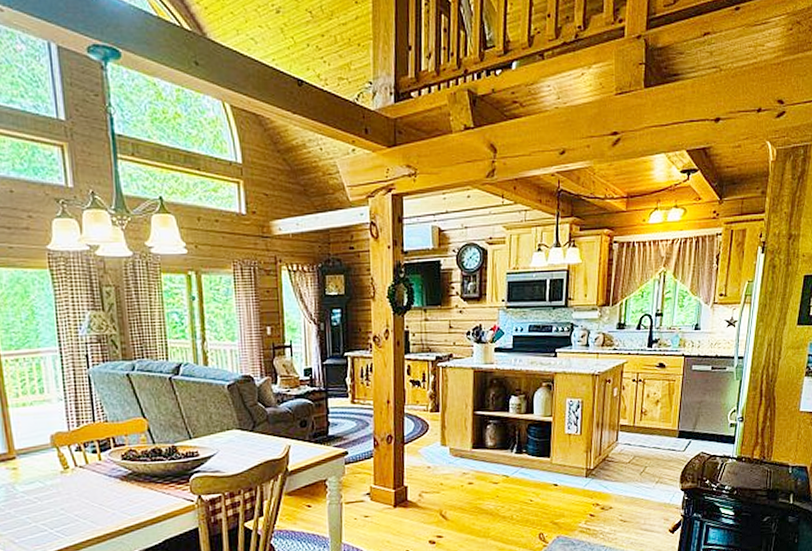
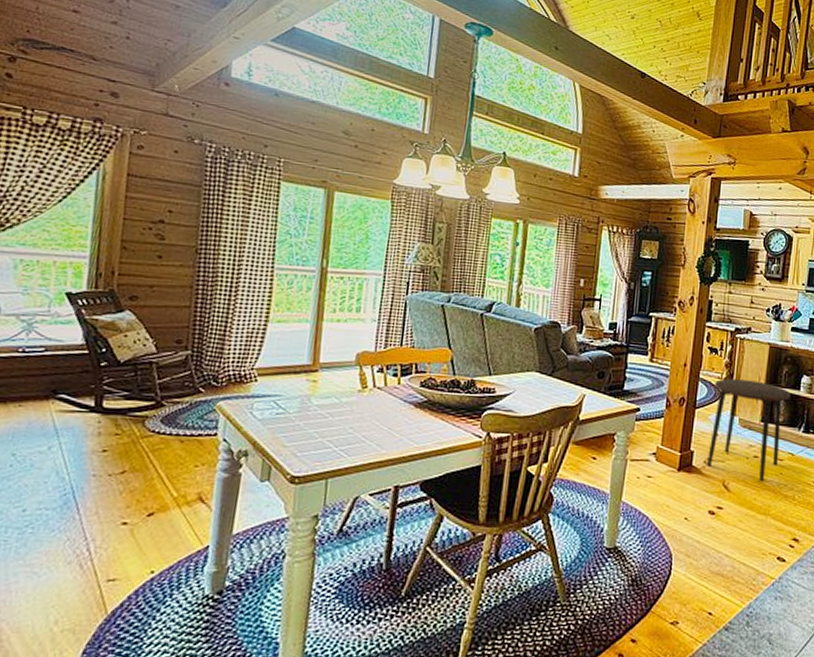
side table: none [420,408,501,506] -> present [707,378,791,481]

